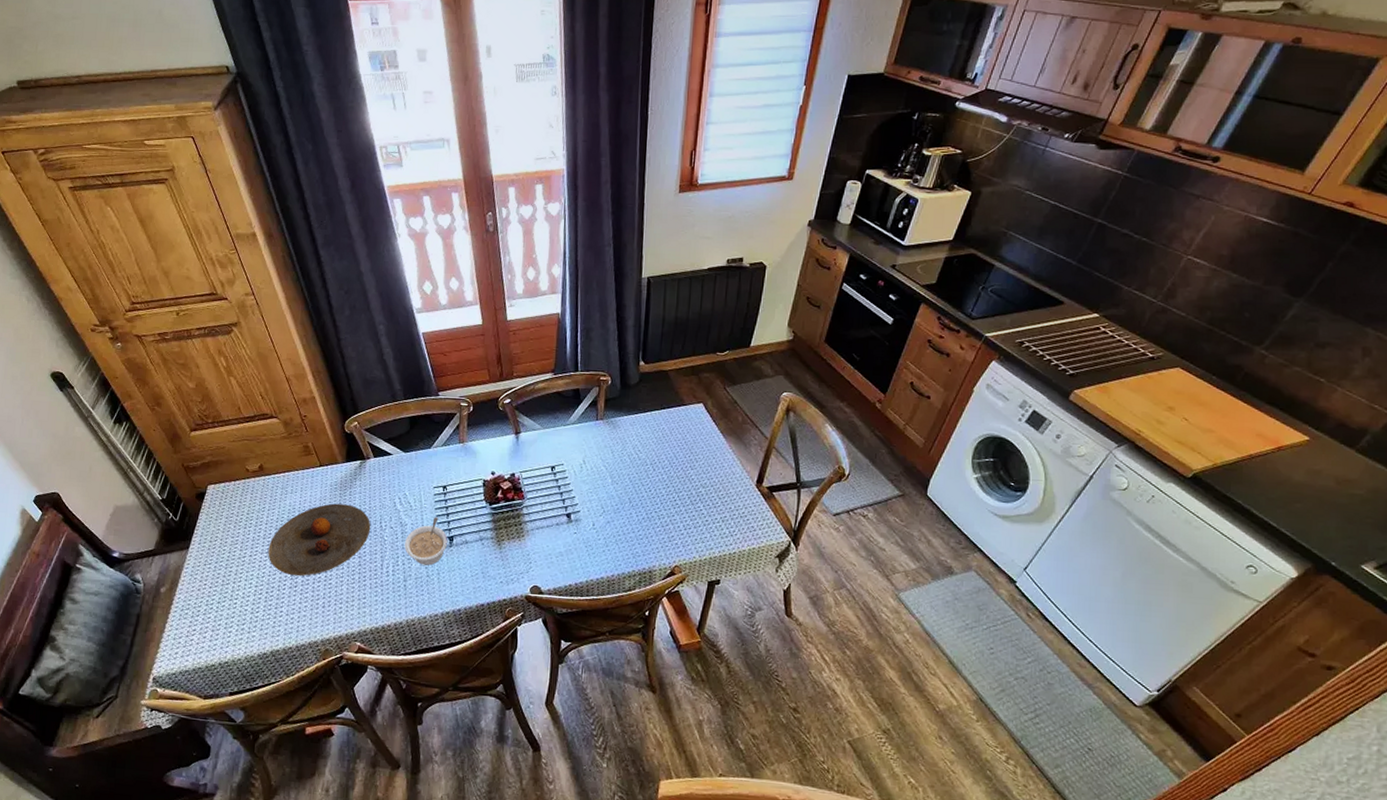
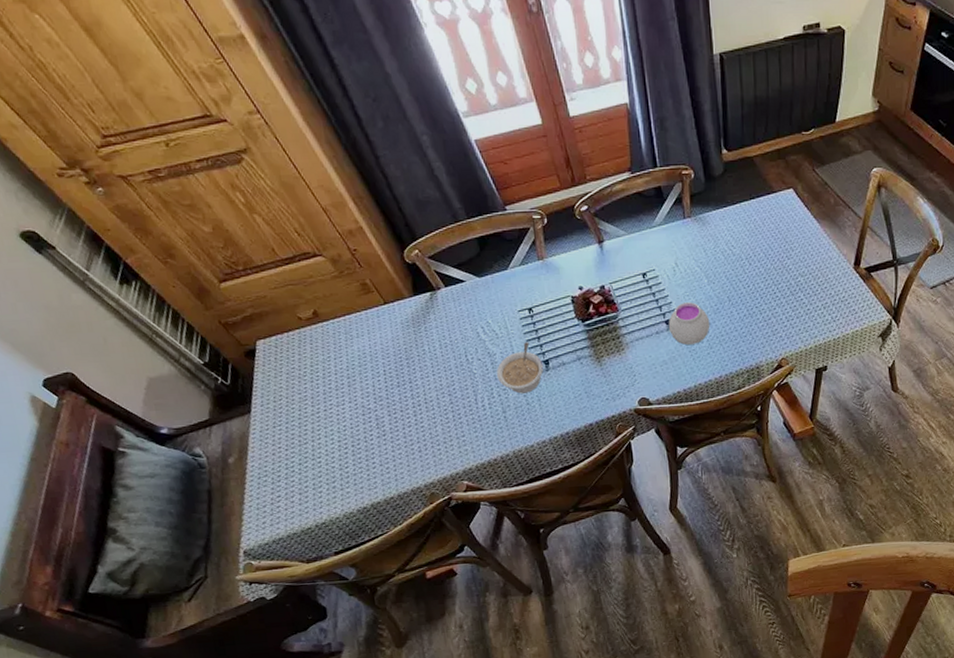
plate: present [268,503,371,576] -> none [344,341,456,424]
jar: none [568,499,609,540] -> present [668,302,710,345]

